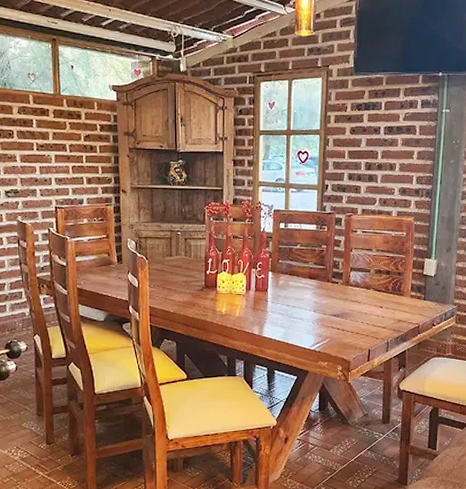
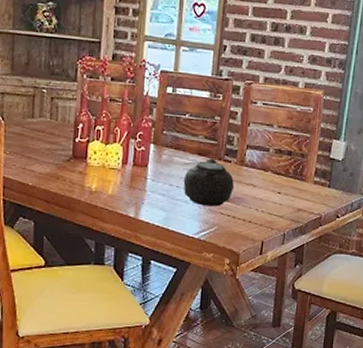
teapot: none [297,281,342,322] -> present [183,158,235,207]

